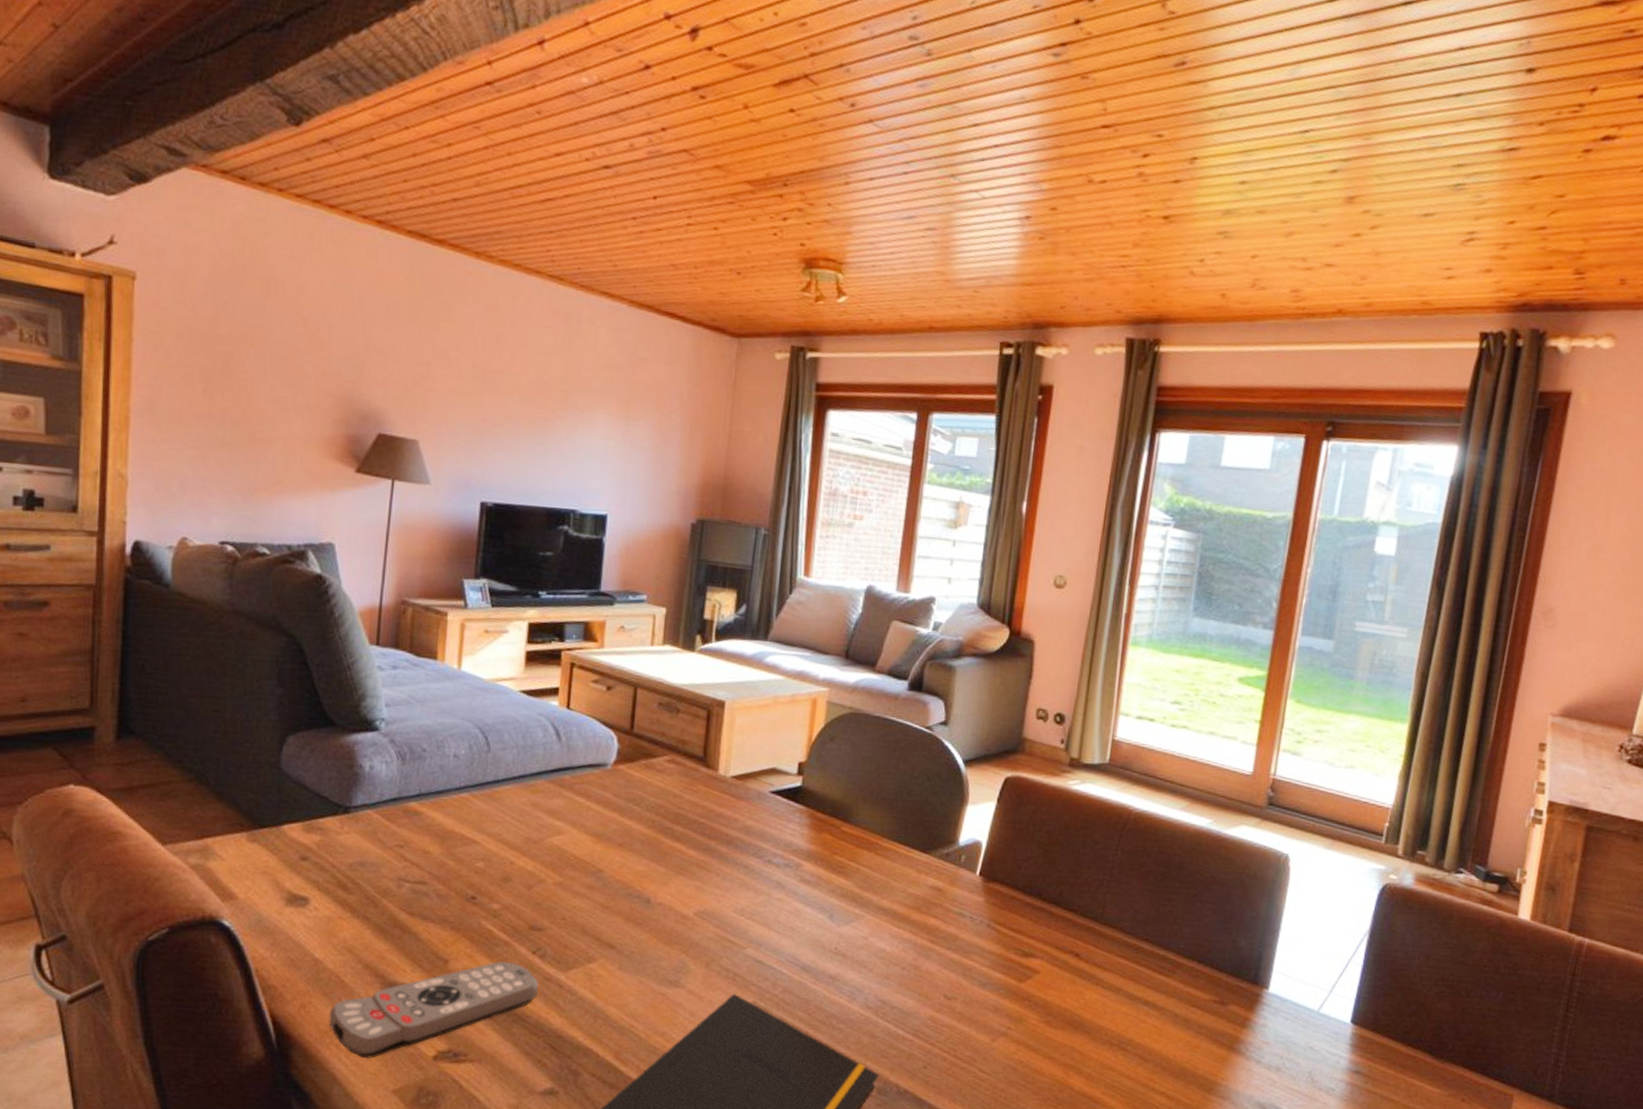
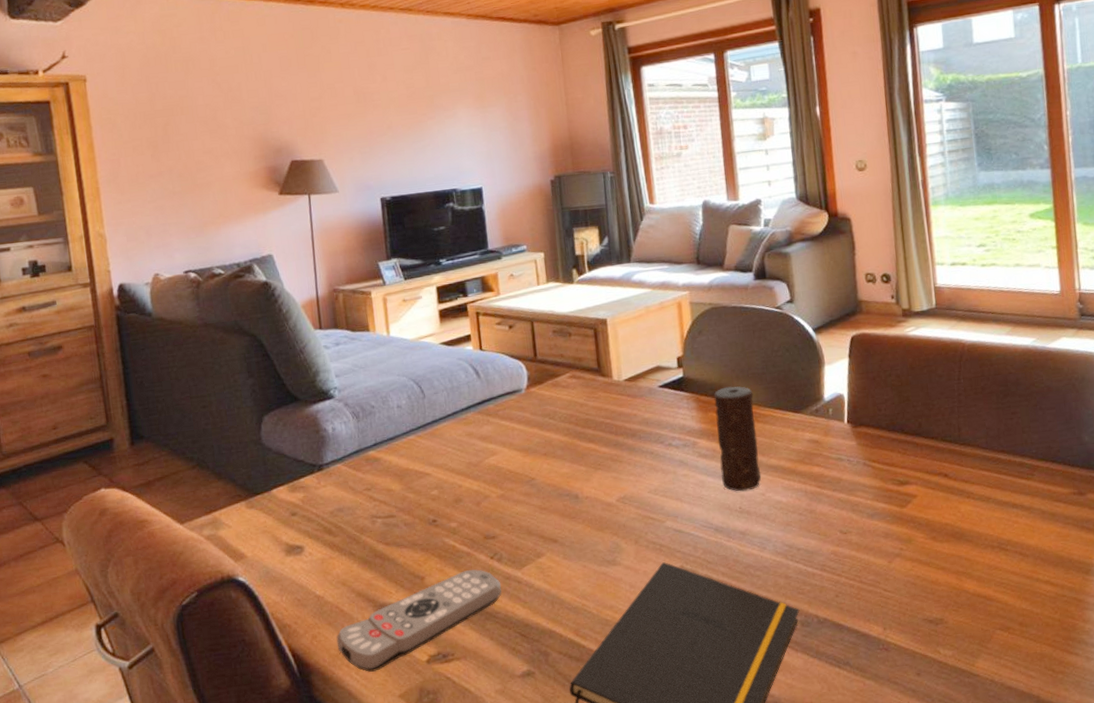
candle: none [821,807,879,931] -> present [713,386,762,492]

